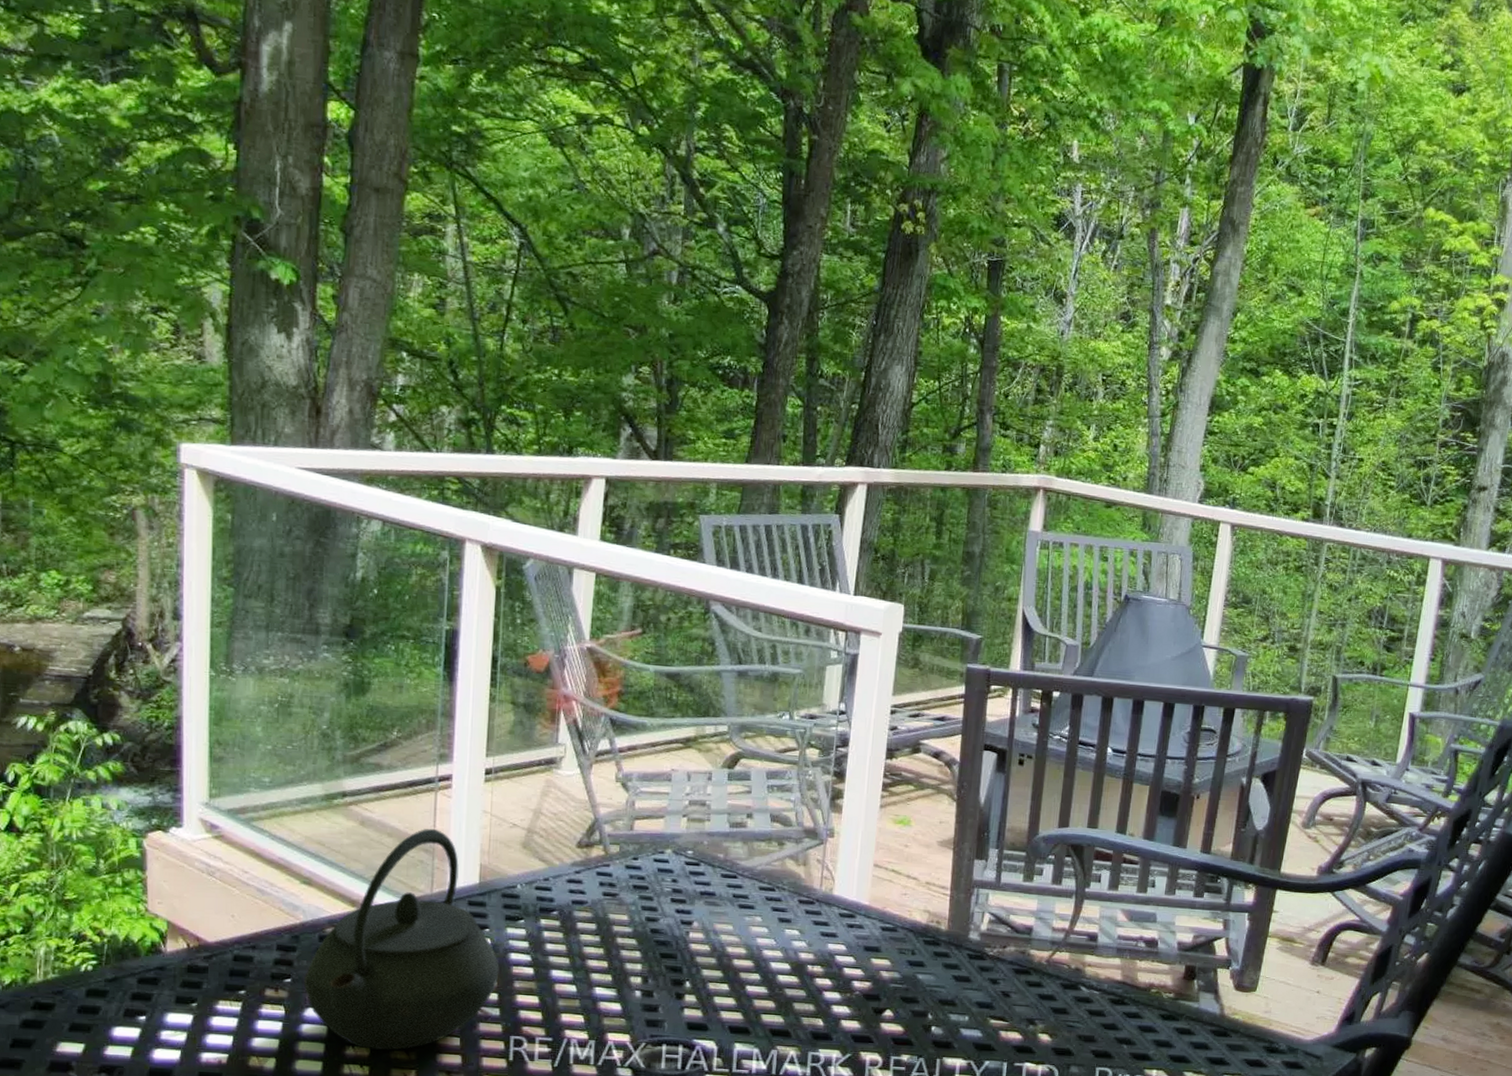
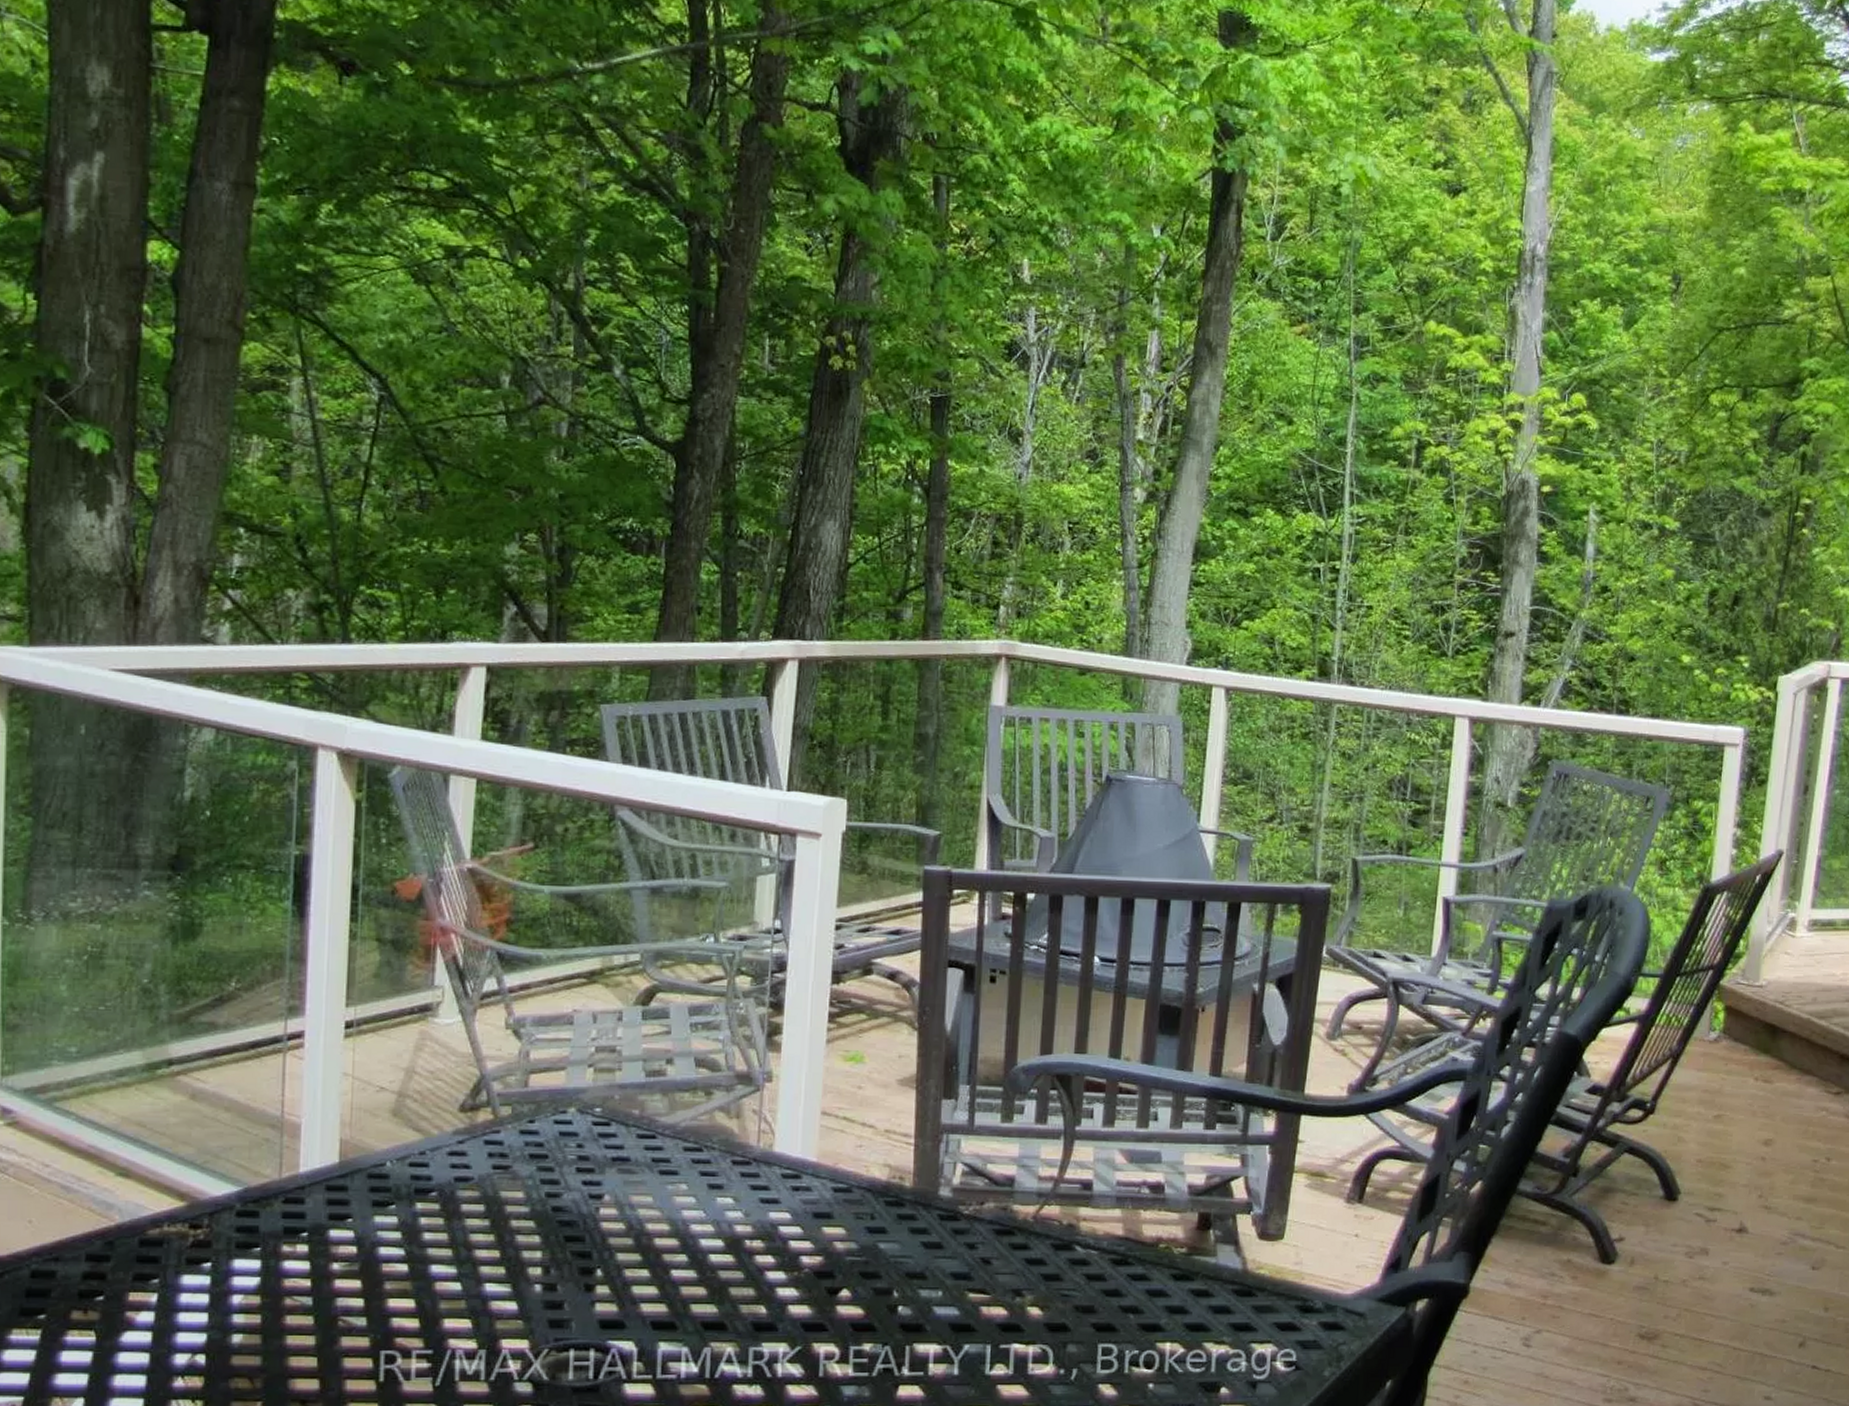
kettle: present [304,828,500,1050] -> none [120,1098,366,1379]

